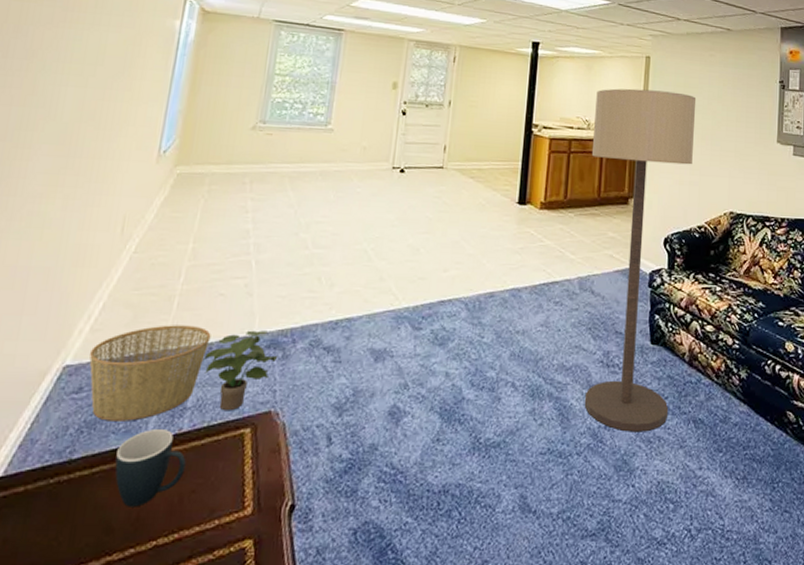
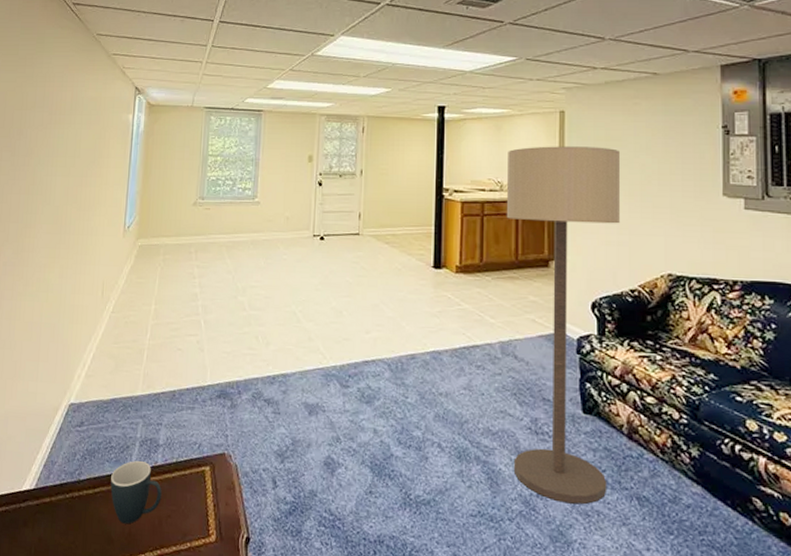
basket: present [89,325,211,421] -> none [87,374,174,453]
potted plant: present [203,330,278,411] -> none [169,381,228,451]

